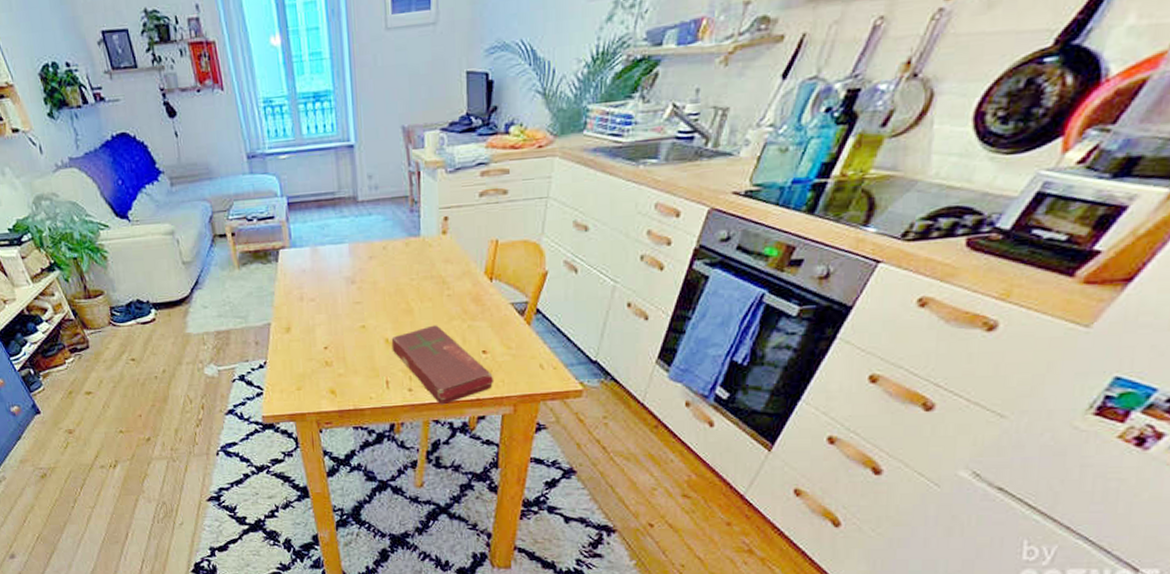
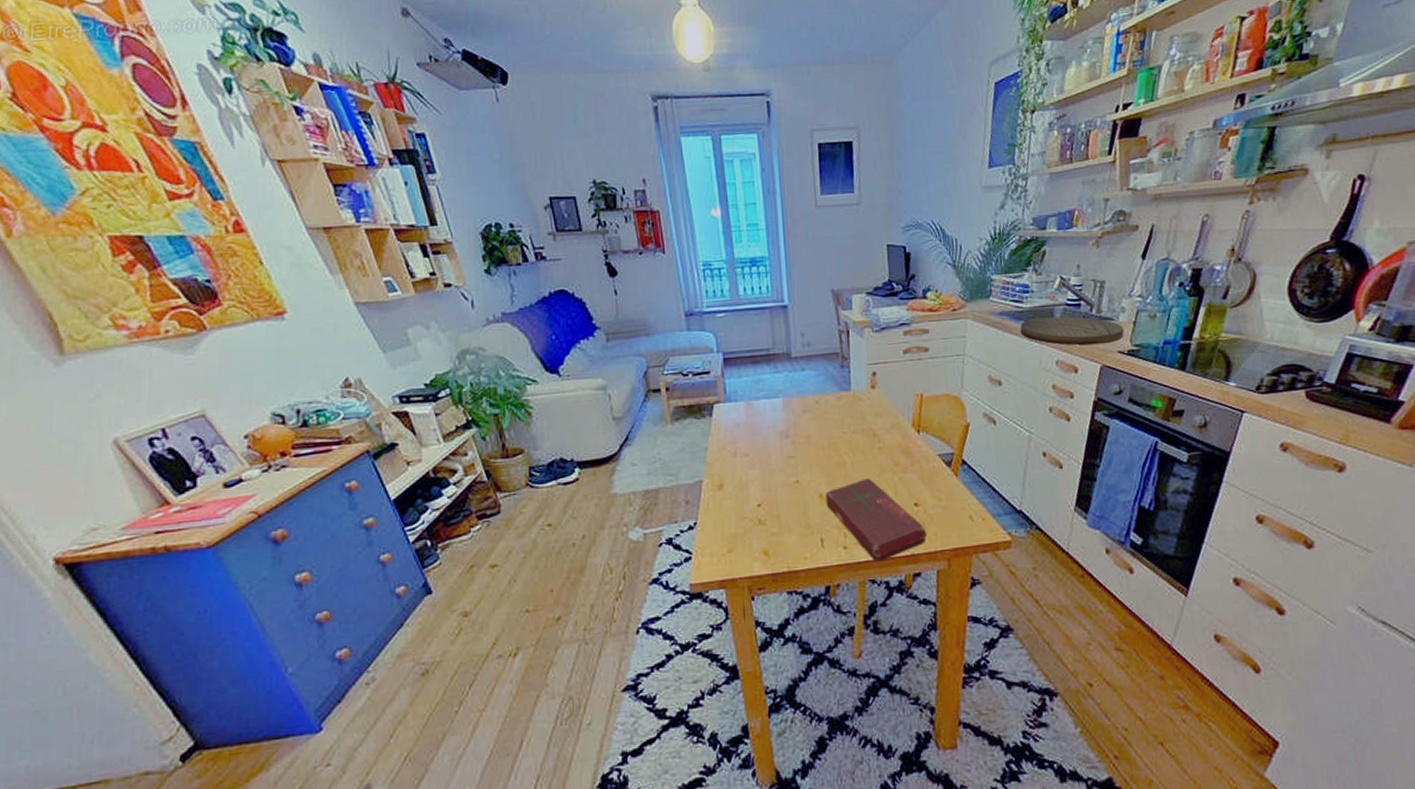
cutting board: none [616,151,743,185] -> present [1020,316,1124,345]

